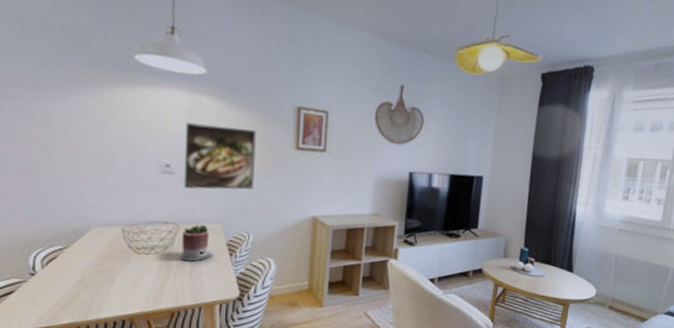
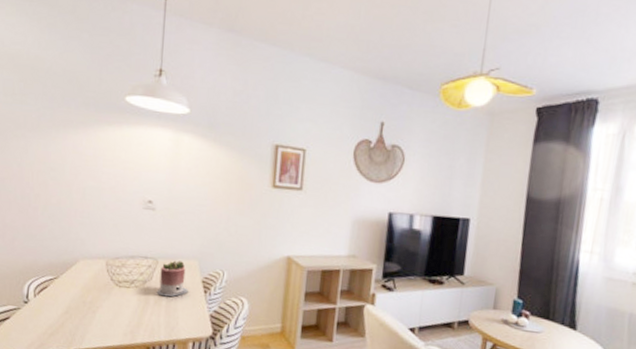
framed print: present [184,122,256,190] -> none [164,159,234,227]

